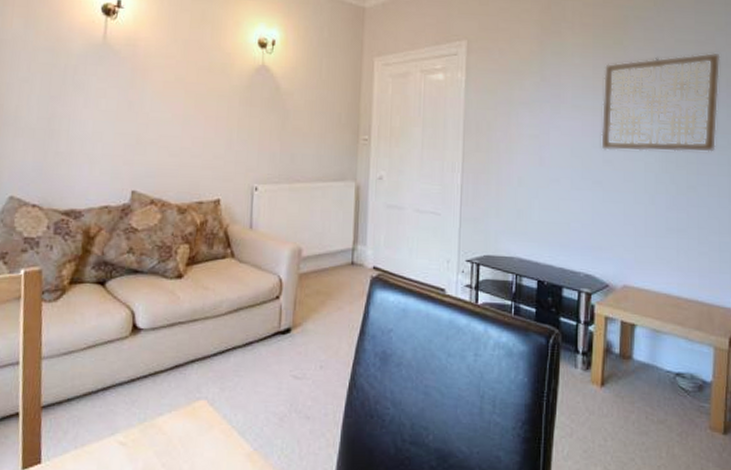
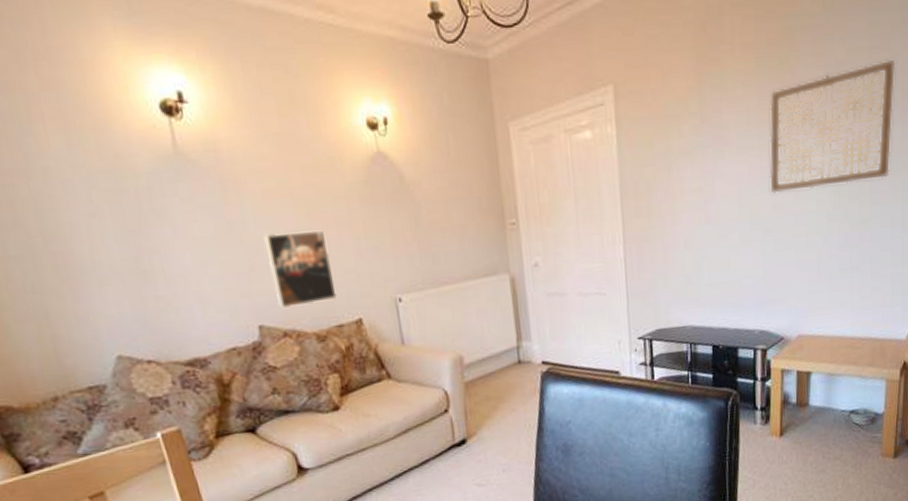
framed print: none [152,115,206,180] -> present [263,230,337,308]

